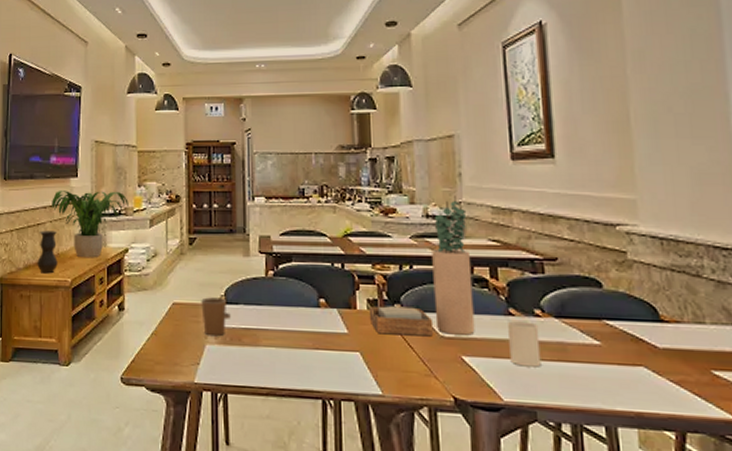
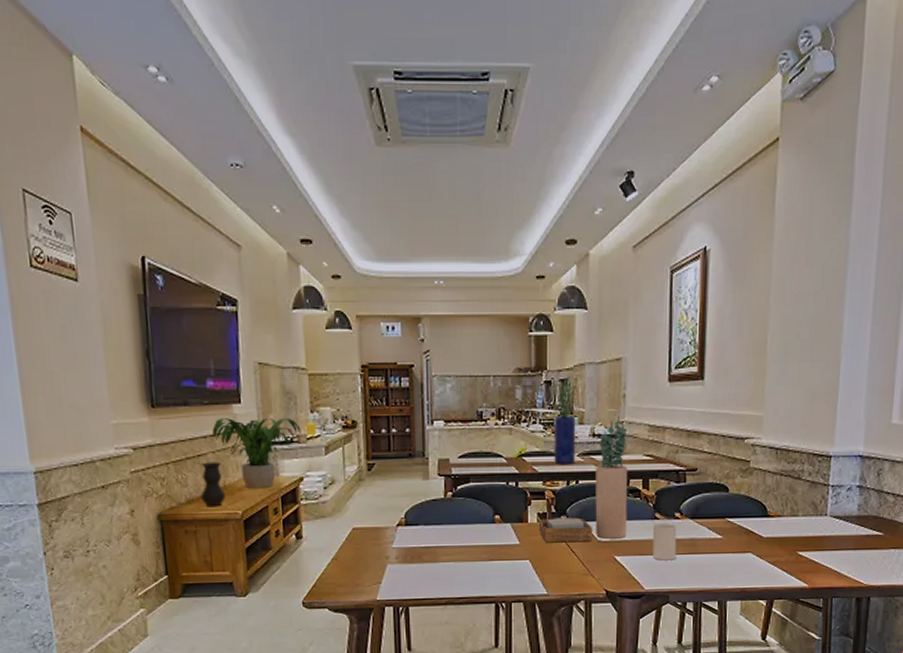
cup: present [201,297,231,336] -> none [381,520,411,556]
vase: none [382,153,408,248] -> present [554,376,578,465]

